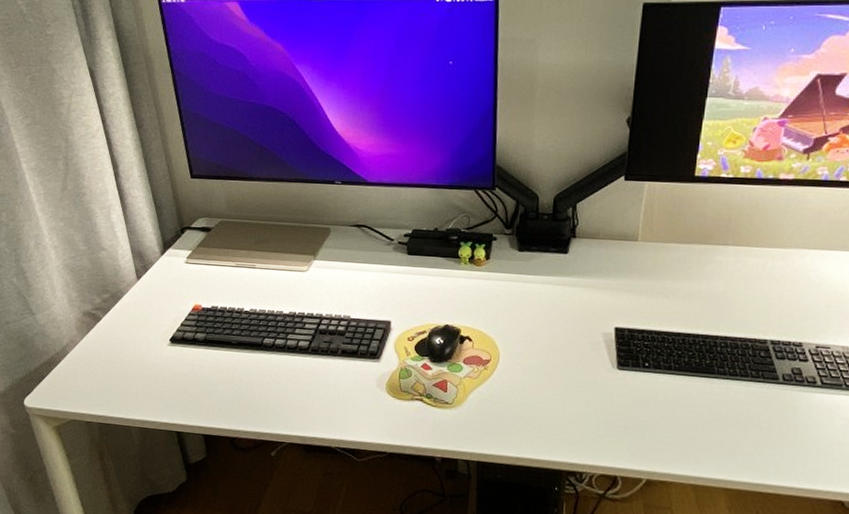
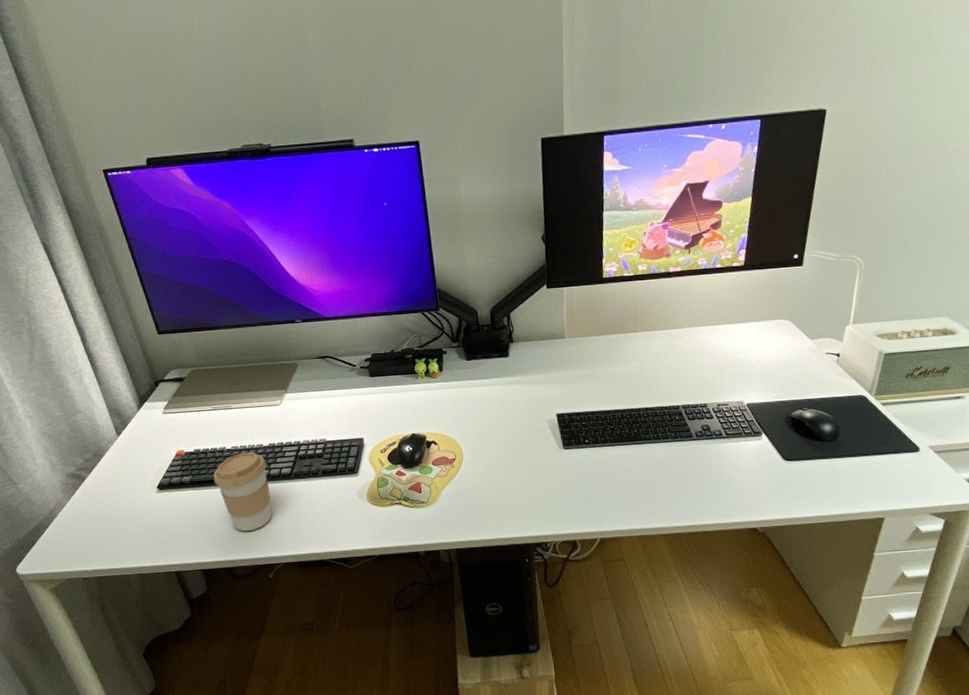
coffee cup: none [227,317,284,403] -> present [213,452,272,532]

